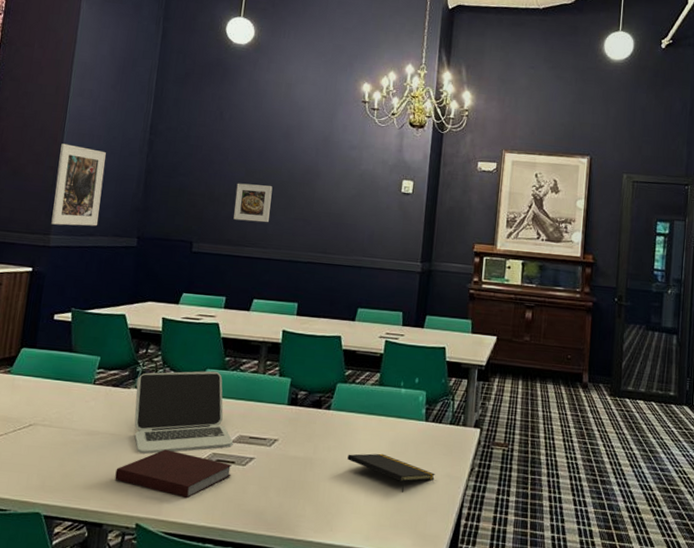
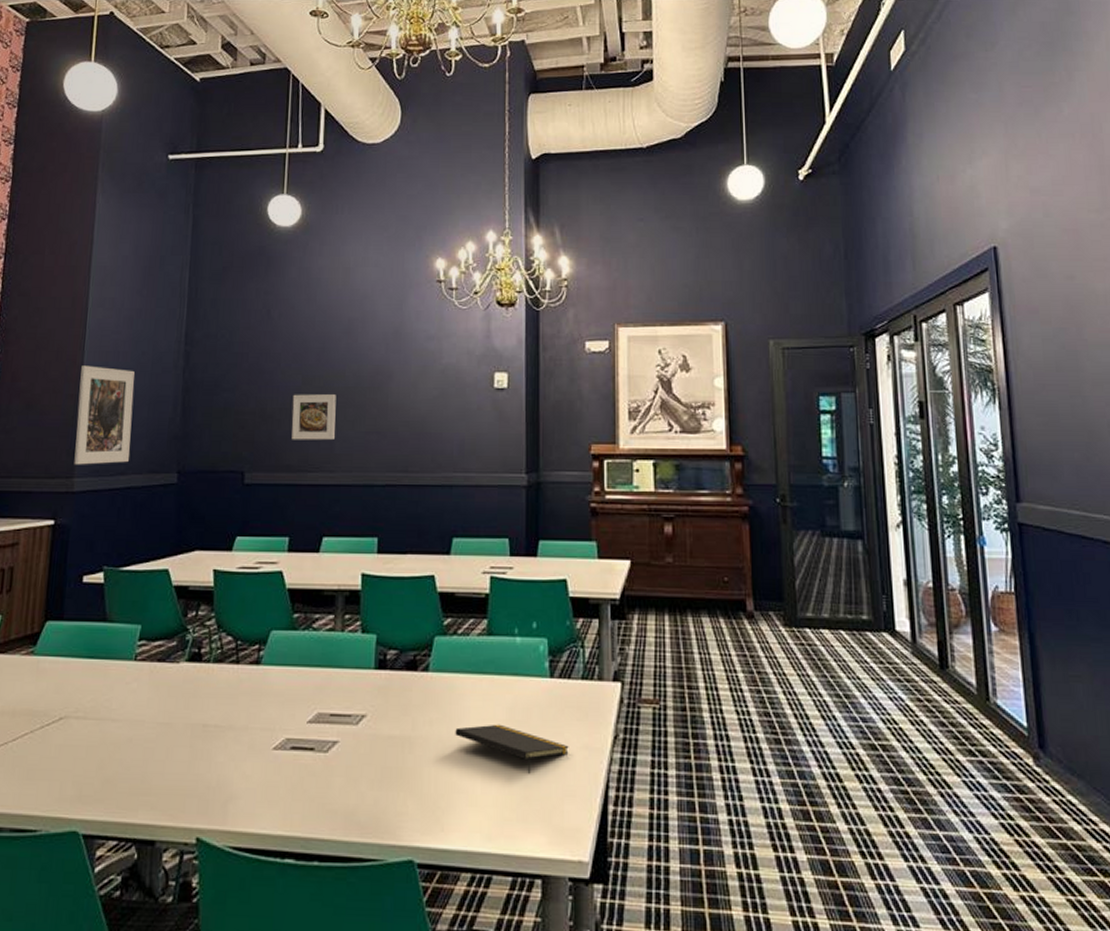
notebook: present [115,449,232,499] -> none [167,738,312,801]
laptop: present [134,370,234,454] -> none [186,632,311,745]

